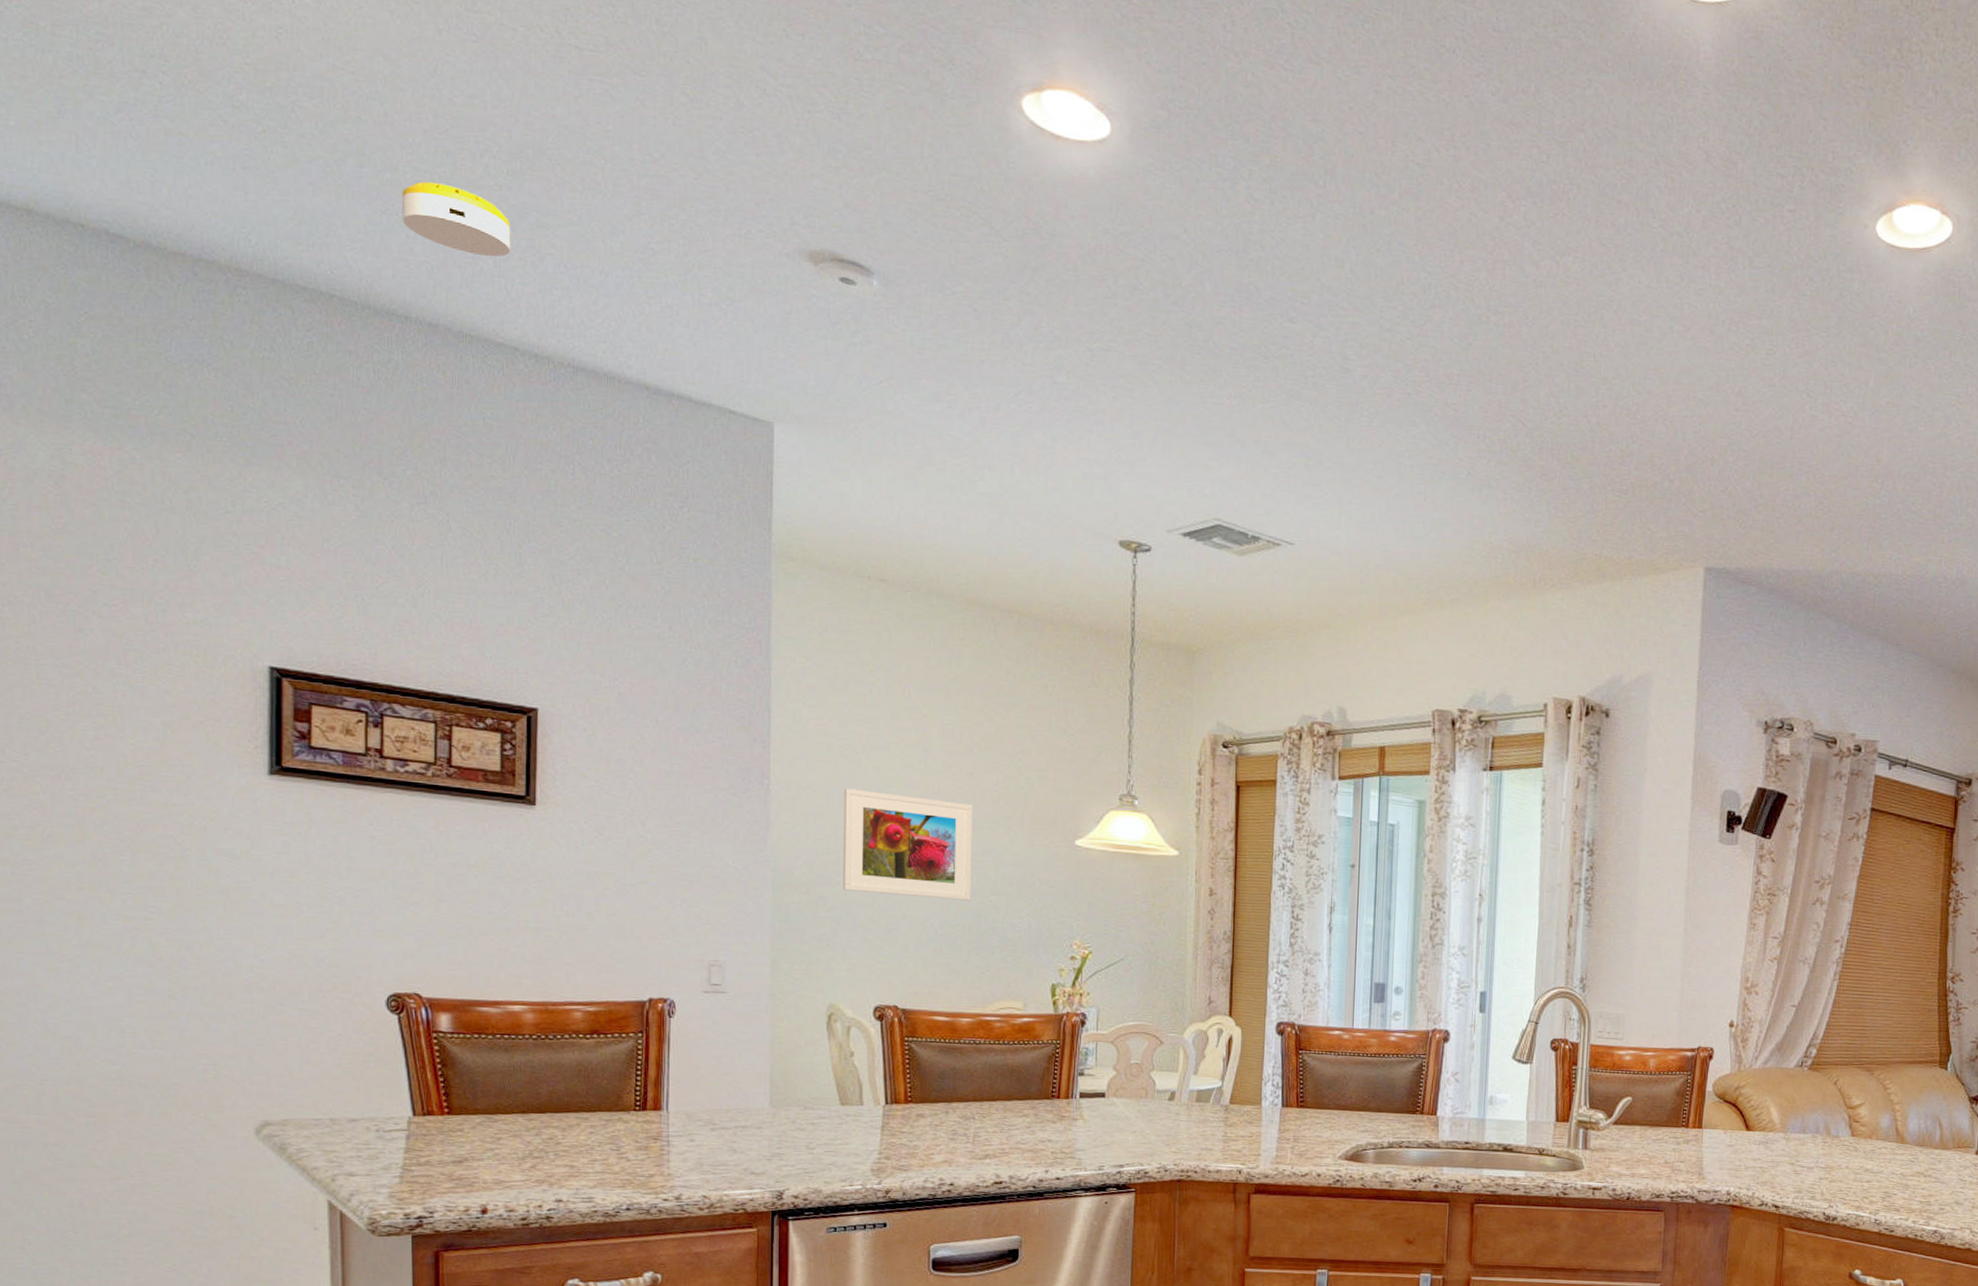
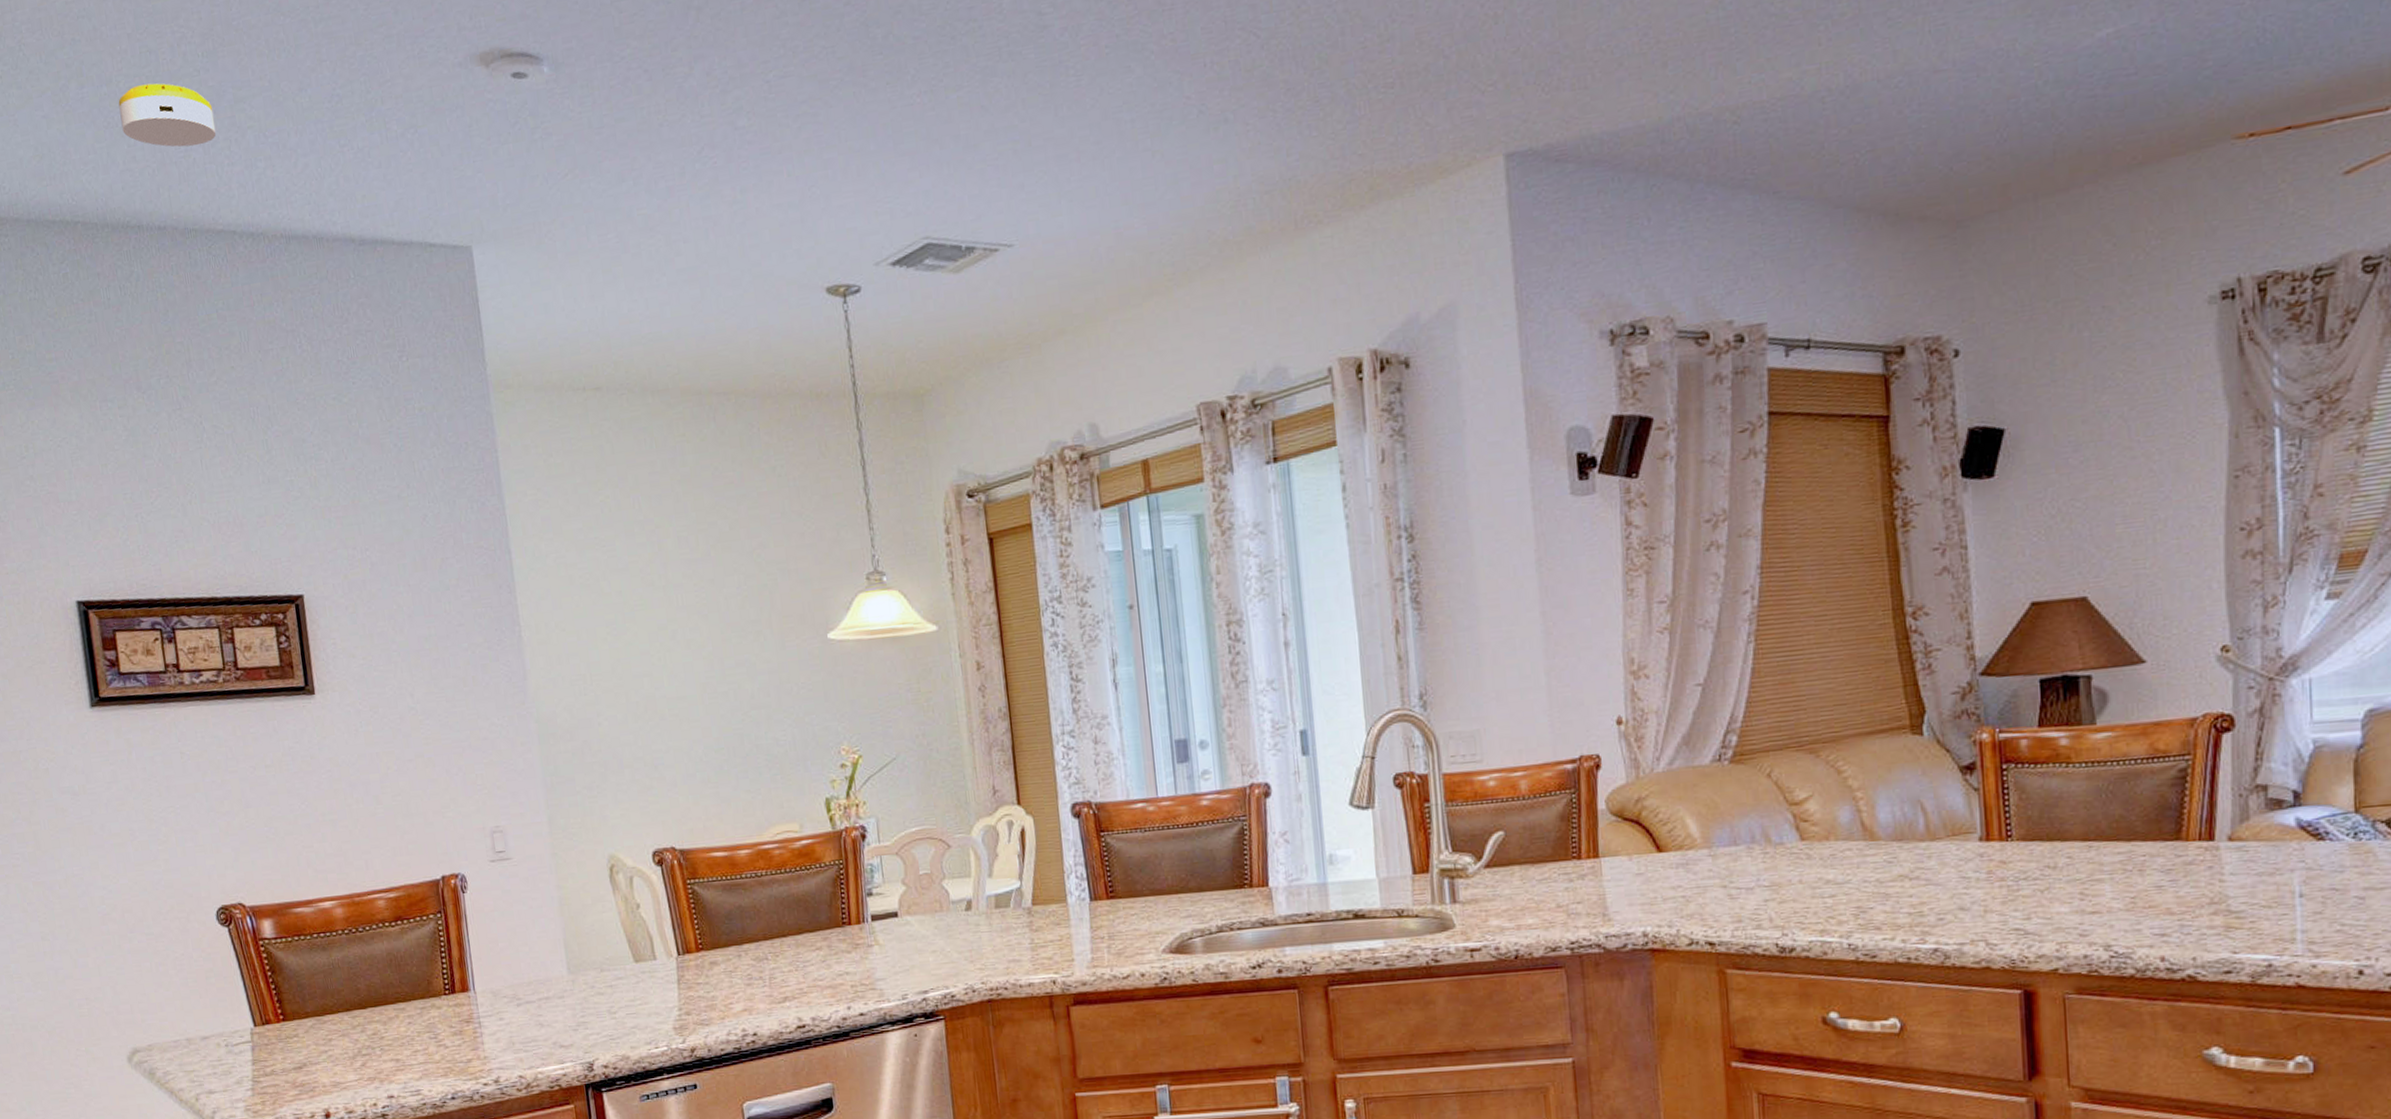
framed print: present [843,788,973,901] -> none [591,614,731,731]

